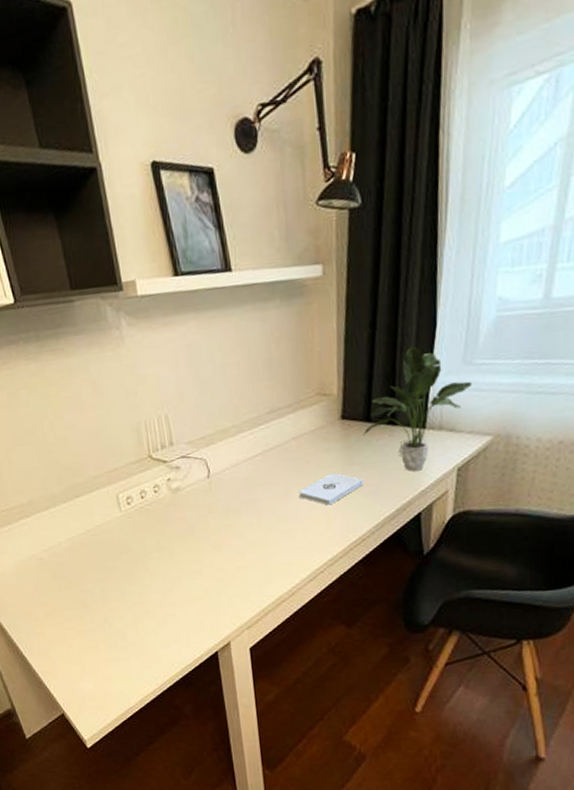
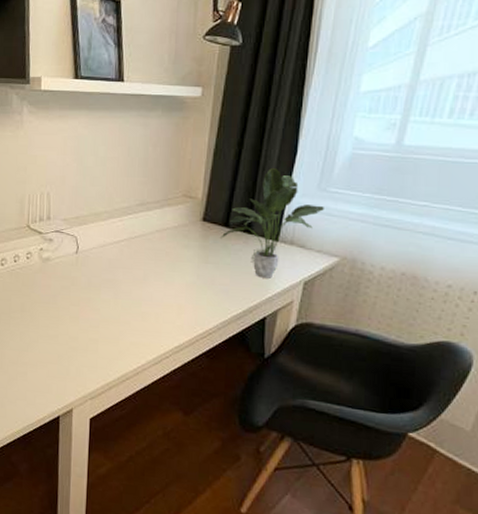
notepad: present [299,473,364,506] -> none [156,268,216,296]

